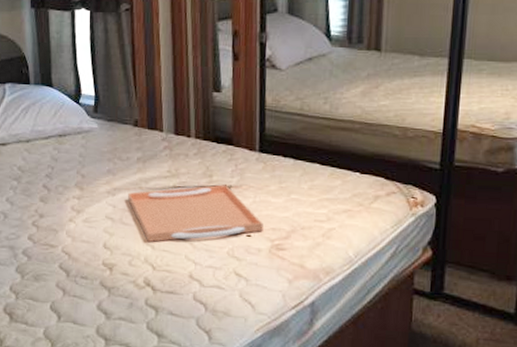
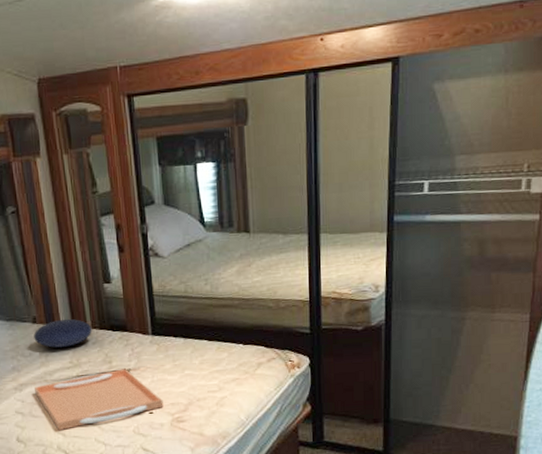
cushion: none [133,125,195,155] -> present [33,319,92,348]

